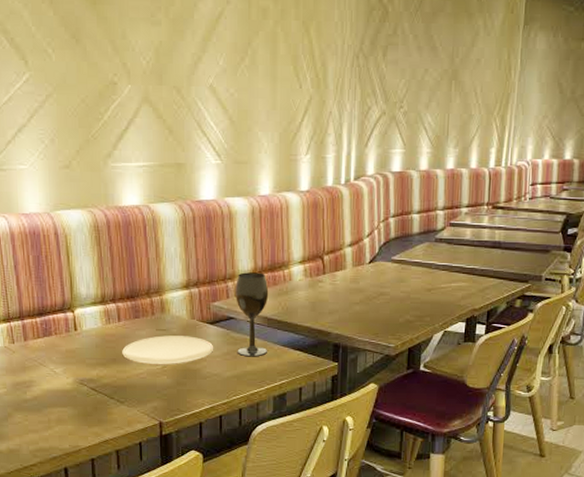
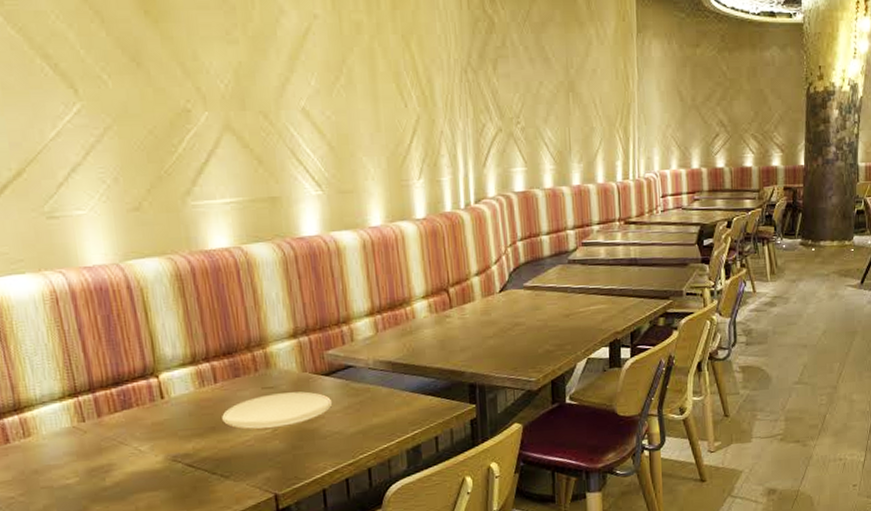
wine glass: present [234,272,269,357] -> none [350,312,395,409]

